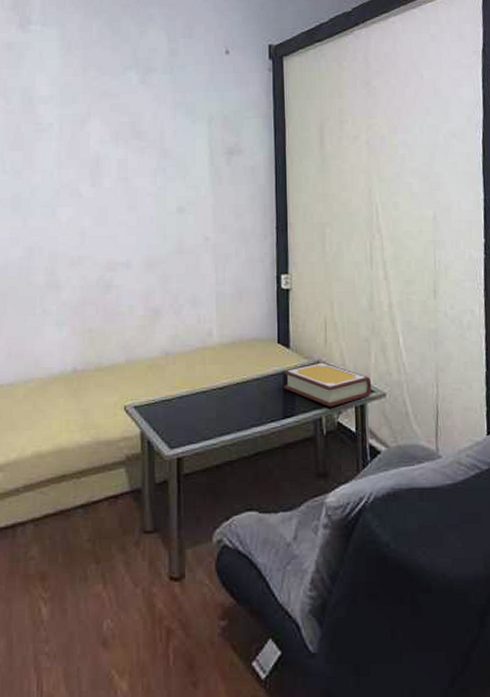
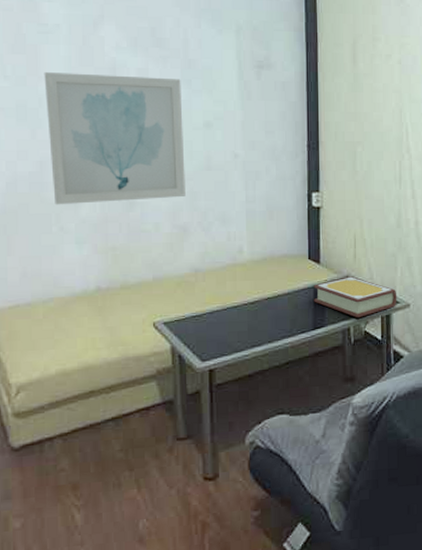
wall art: none [36,165,159,288] -> present [44,72,186,205]

